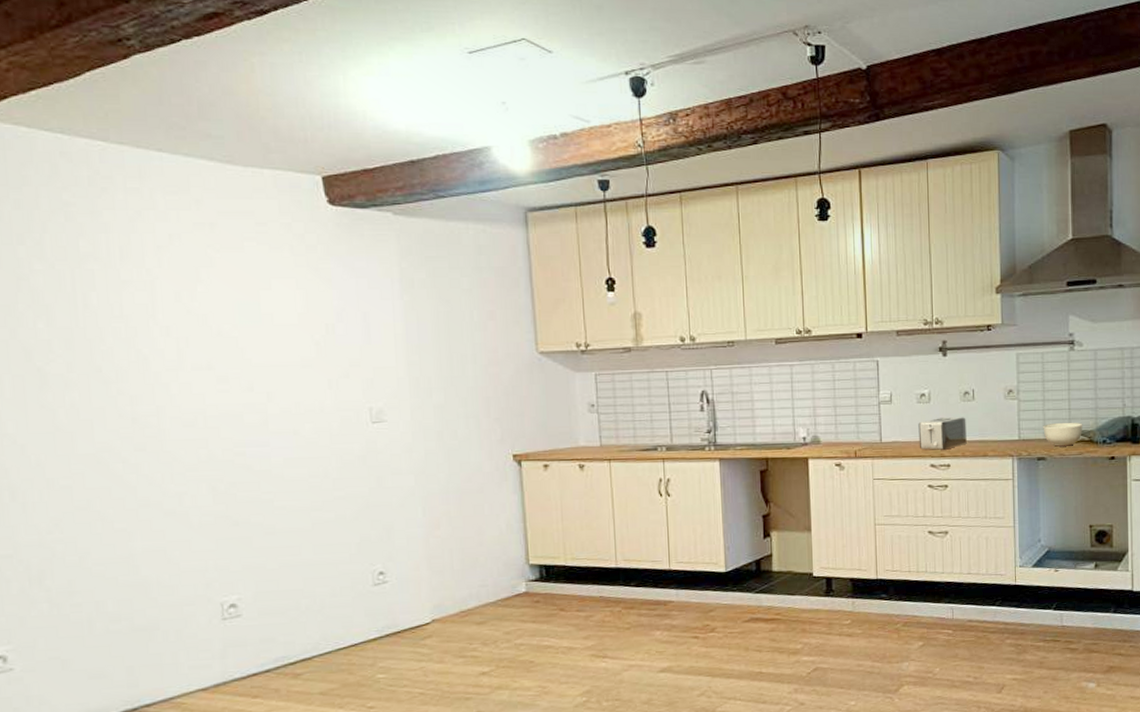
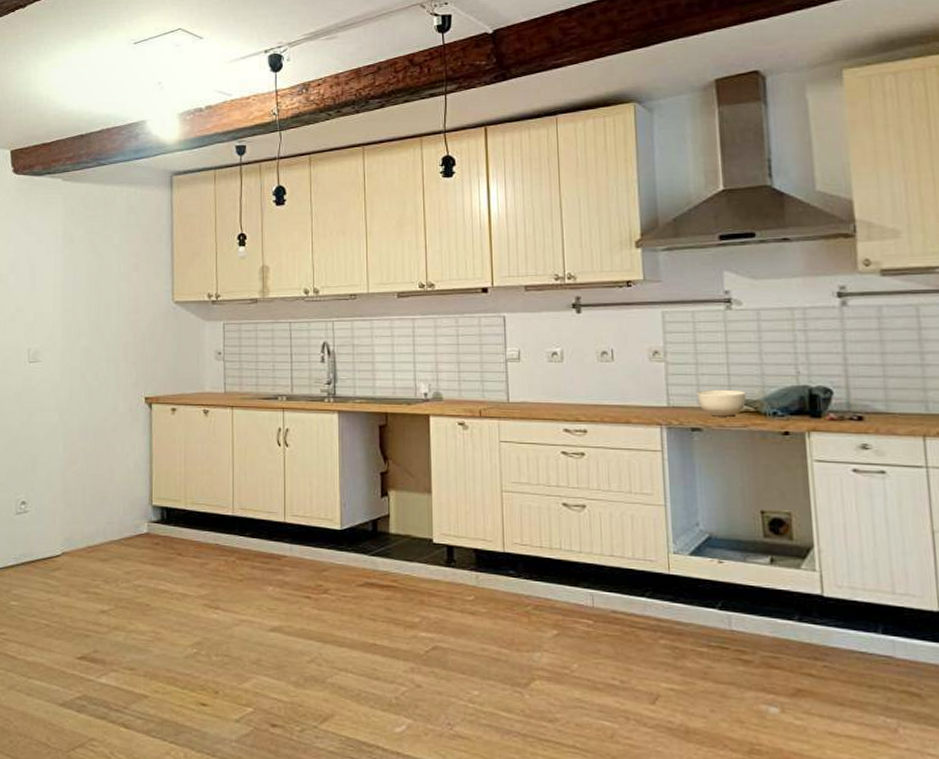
toaster: present [918,416,967,450] -> none [549,377,606,414]

